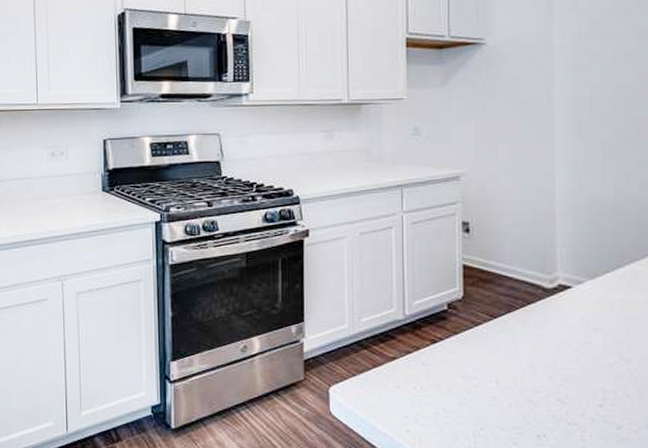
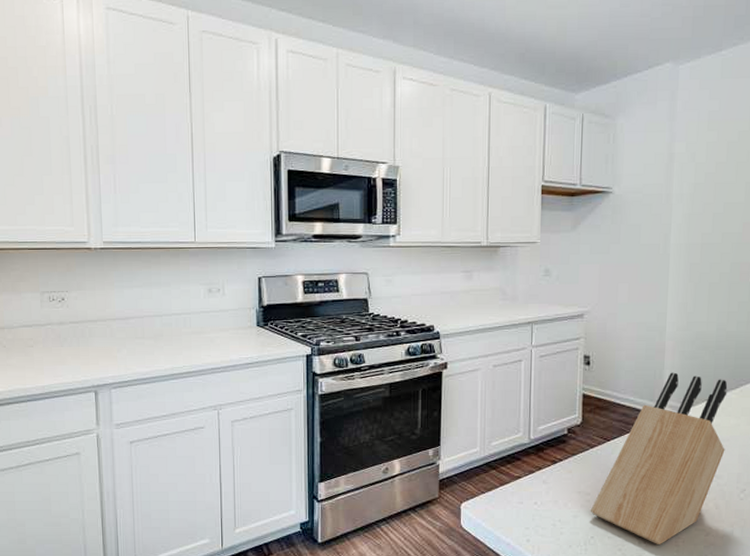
knife block: none [478,240,633,440] -> present [590,372,728,546]

